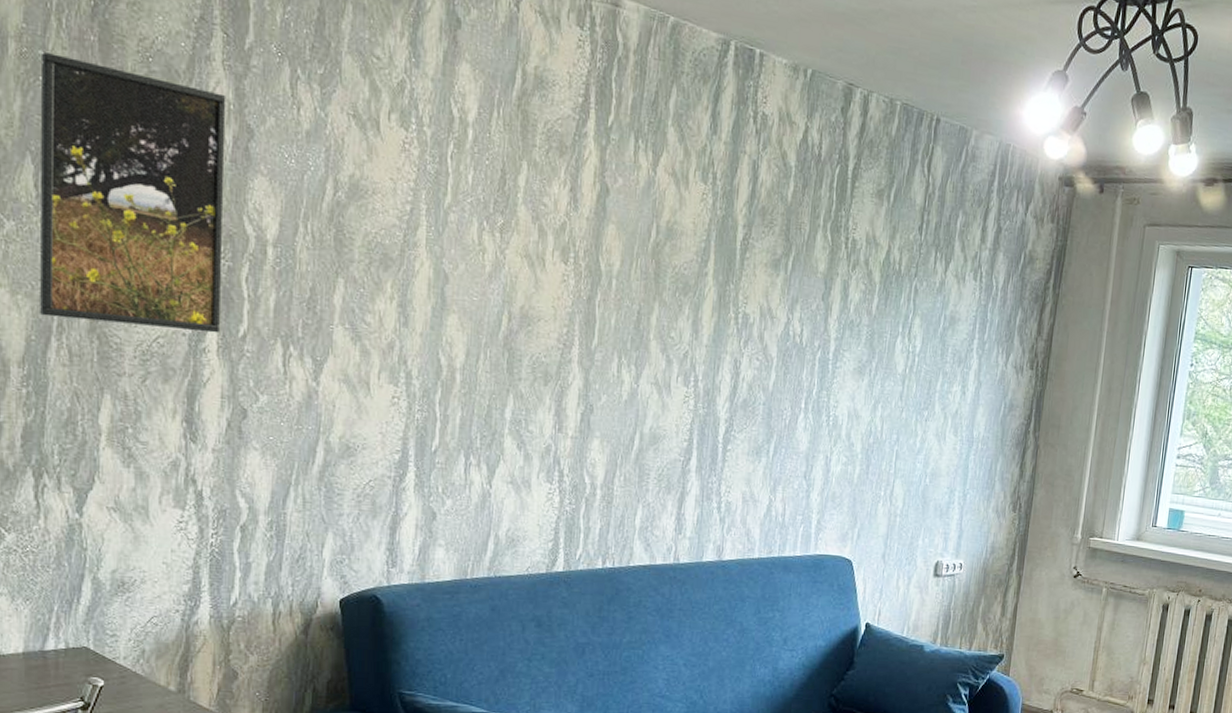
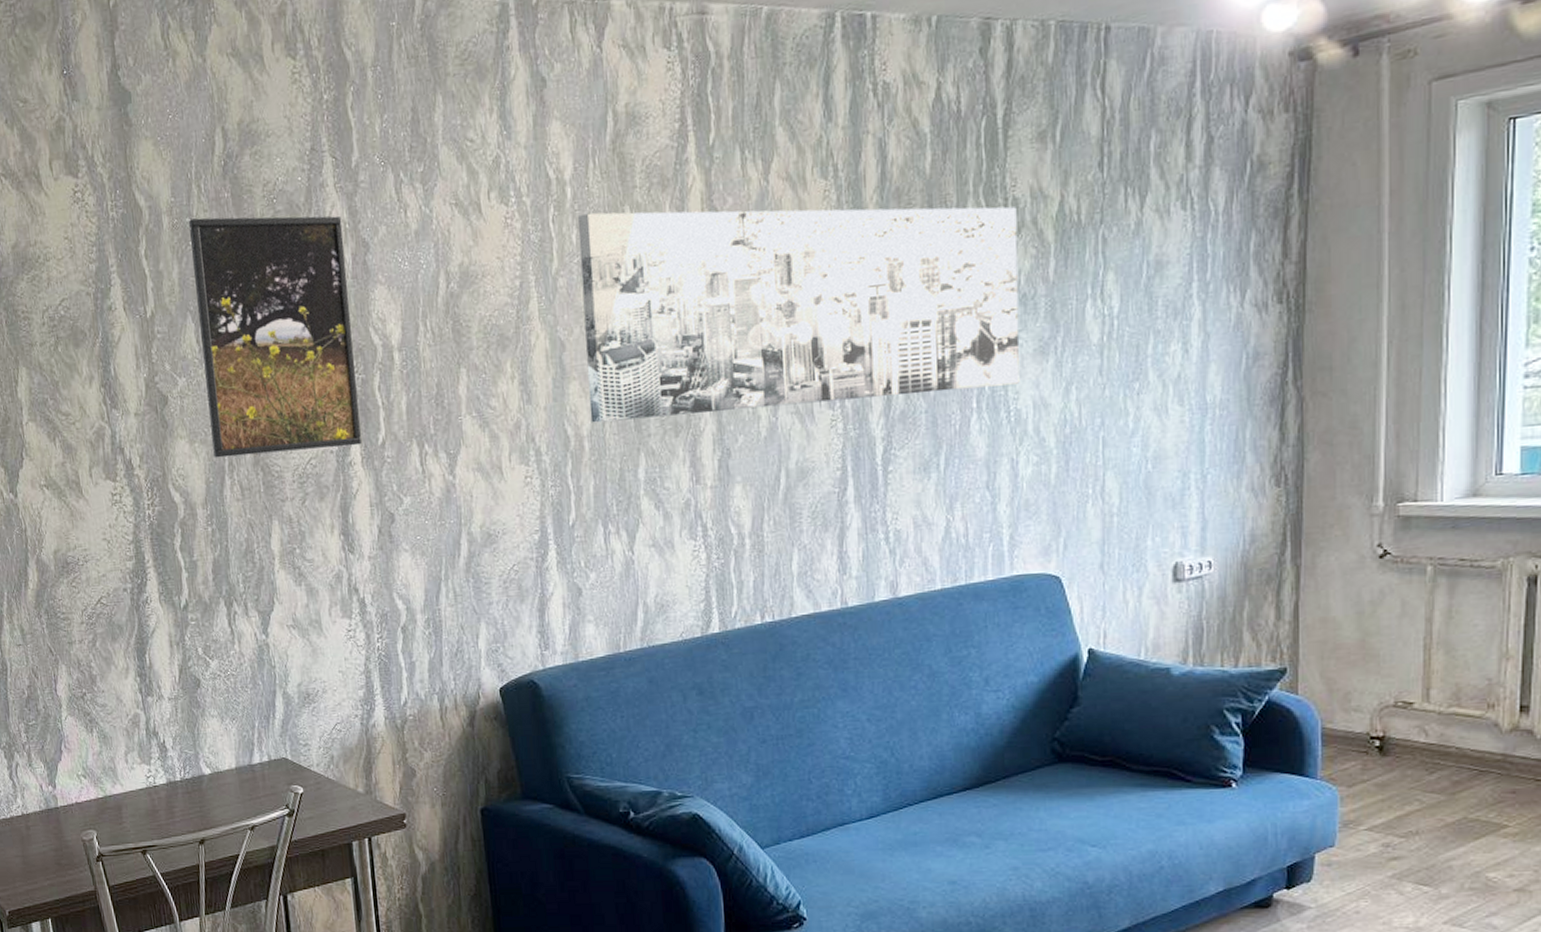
wall art: none [465,158,854,395] -> present [577,206,1020,423]

